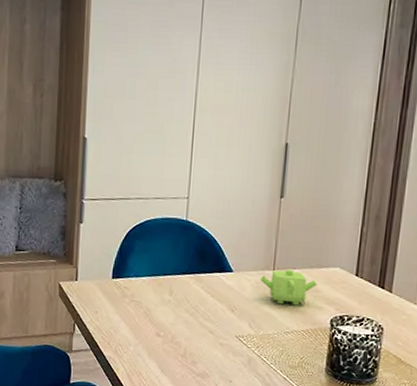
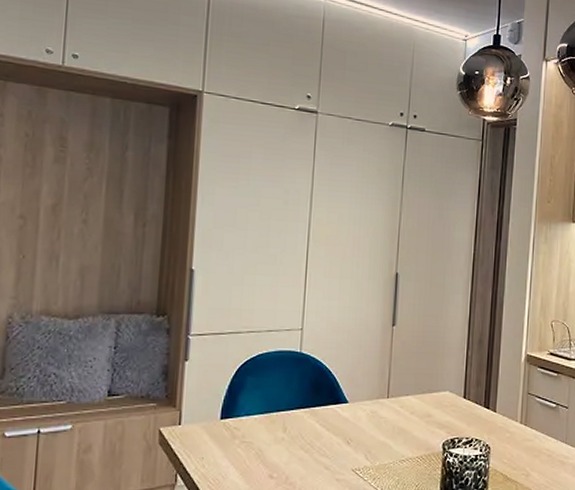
teapot: present [260,269,317,306] -> none [375,396,429,432]

